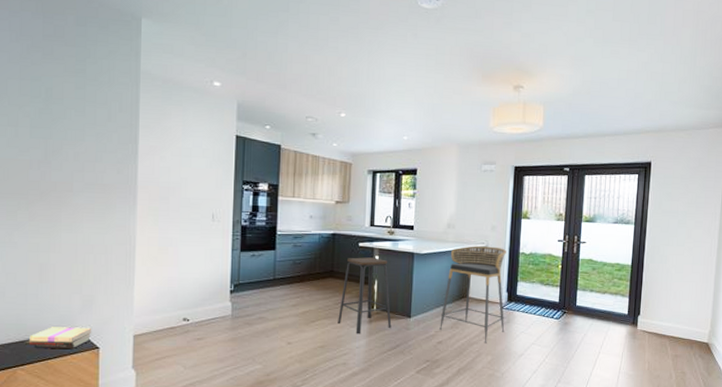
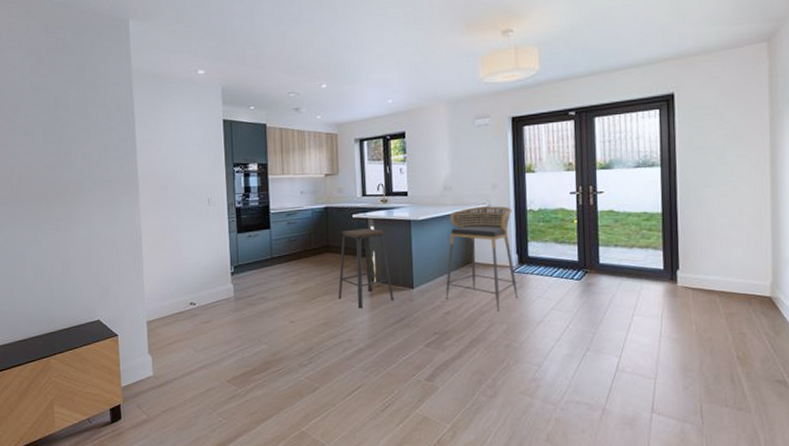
books: present [24,327,92,350] -> none [54,316,111,339]

